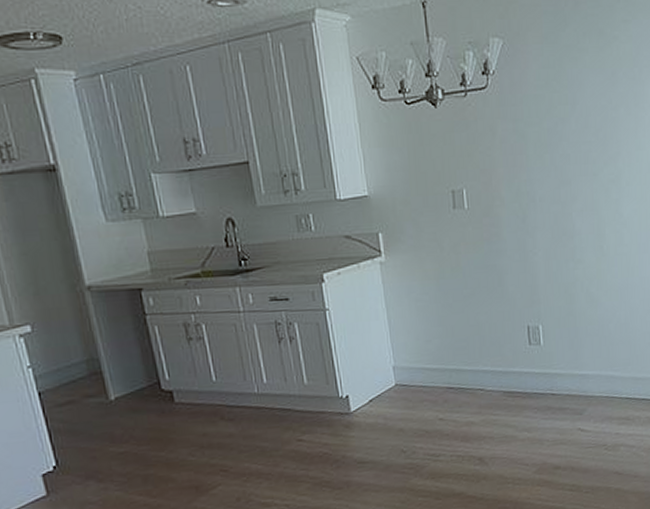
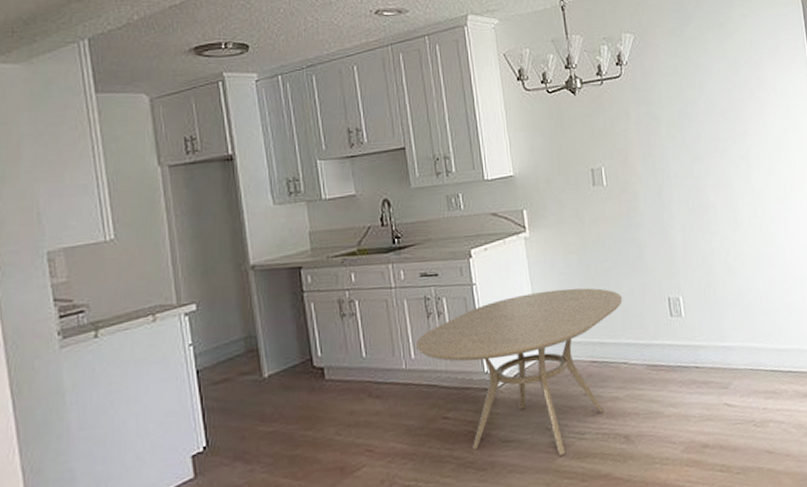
dining table: none [268,315,481,476] -> present [416,288,623,455]

